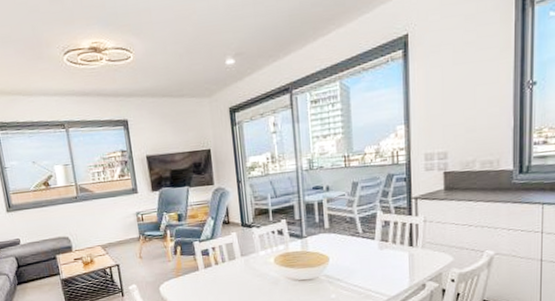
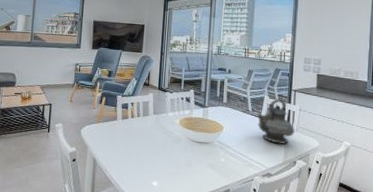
teapot: none [370,211,420,267] -> present [257,98,295,144]

